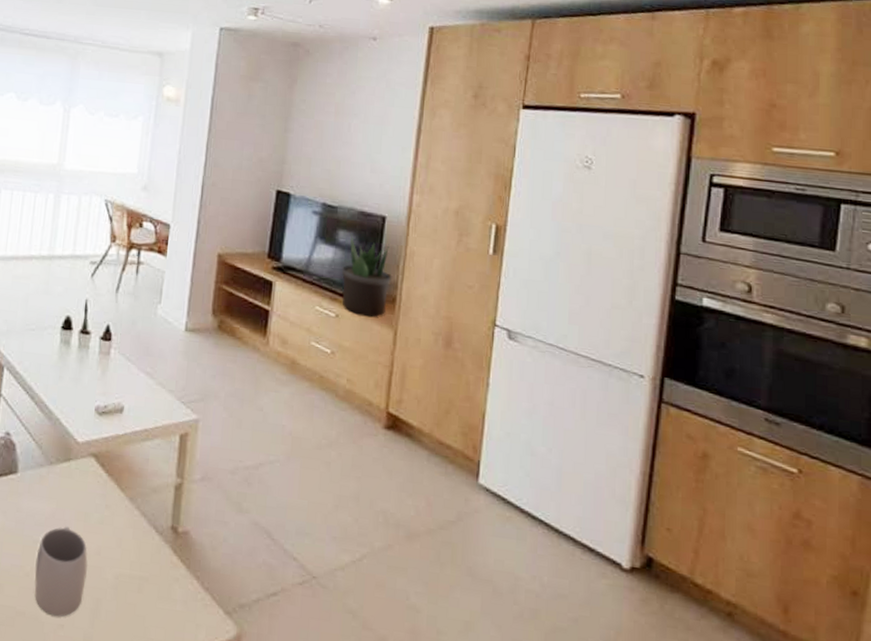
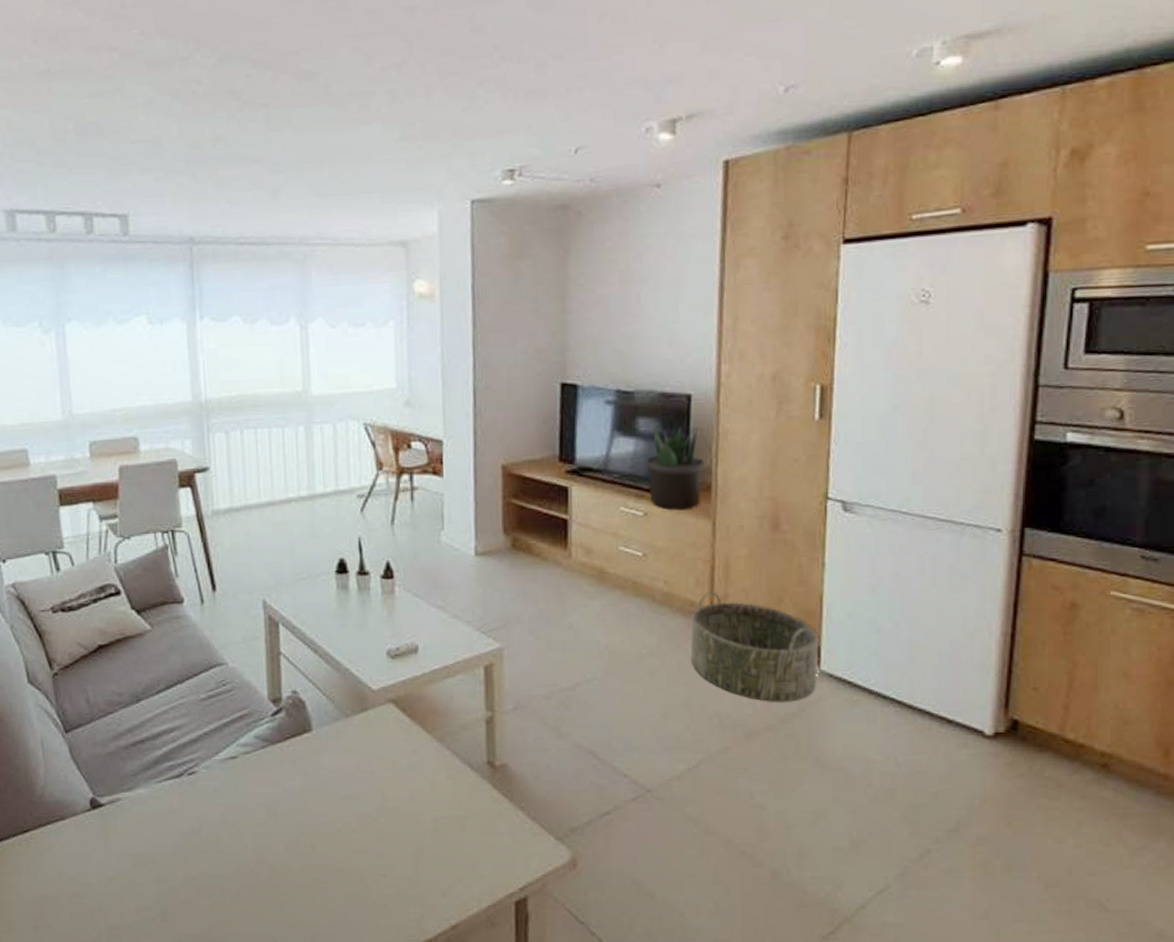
mug: present [34,526,88,617] -> none [346,777,403,866]
basket: none [364,394,479,509] -> present [690,592,819,702]

